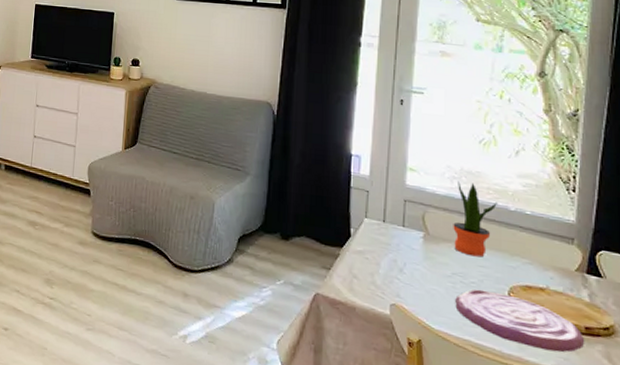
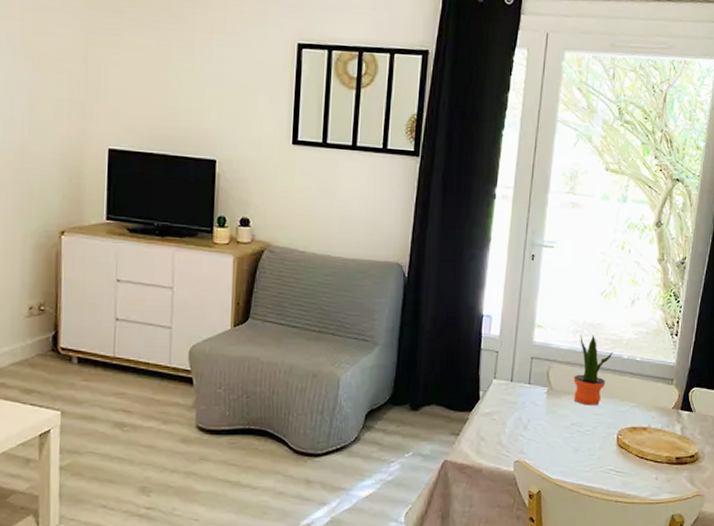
plate: present [455,289,585,353] -> none [572,436,675,483]

